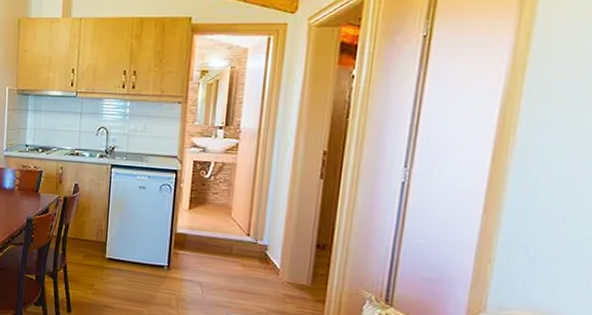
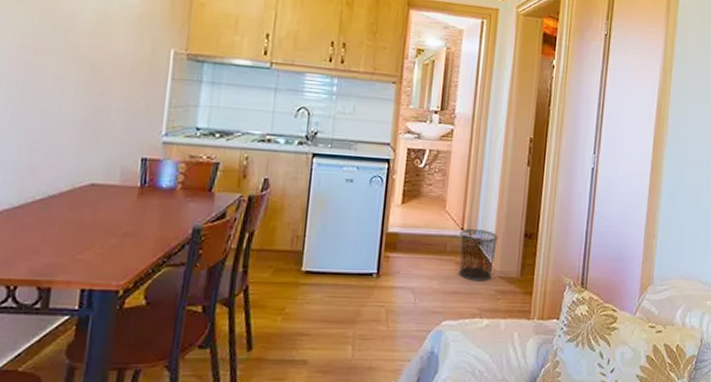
waste bin: none [245,235,288,285] -> present [459,228,499,282]

